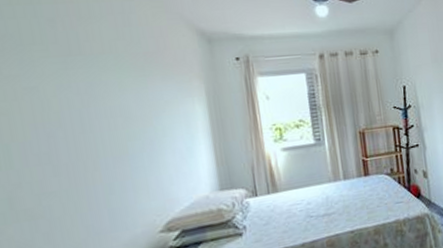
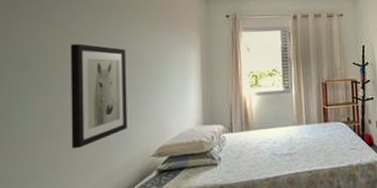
wall art: none [29,102,123,234] -> present [70,44,127,149]

